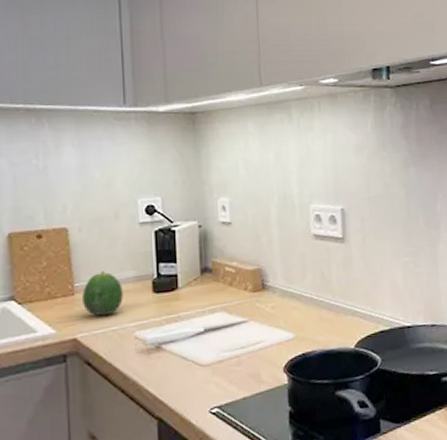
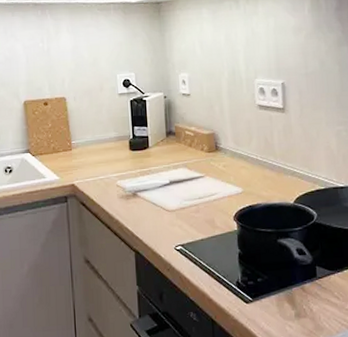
fruit: present [82,271,123,316] -> none [78,132,108,168]

